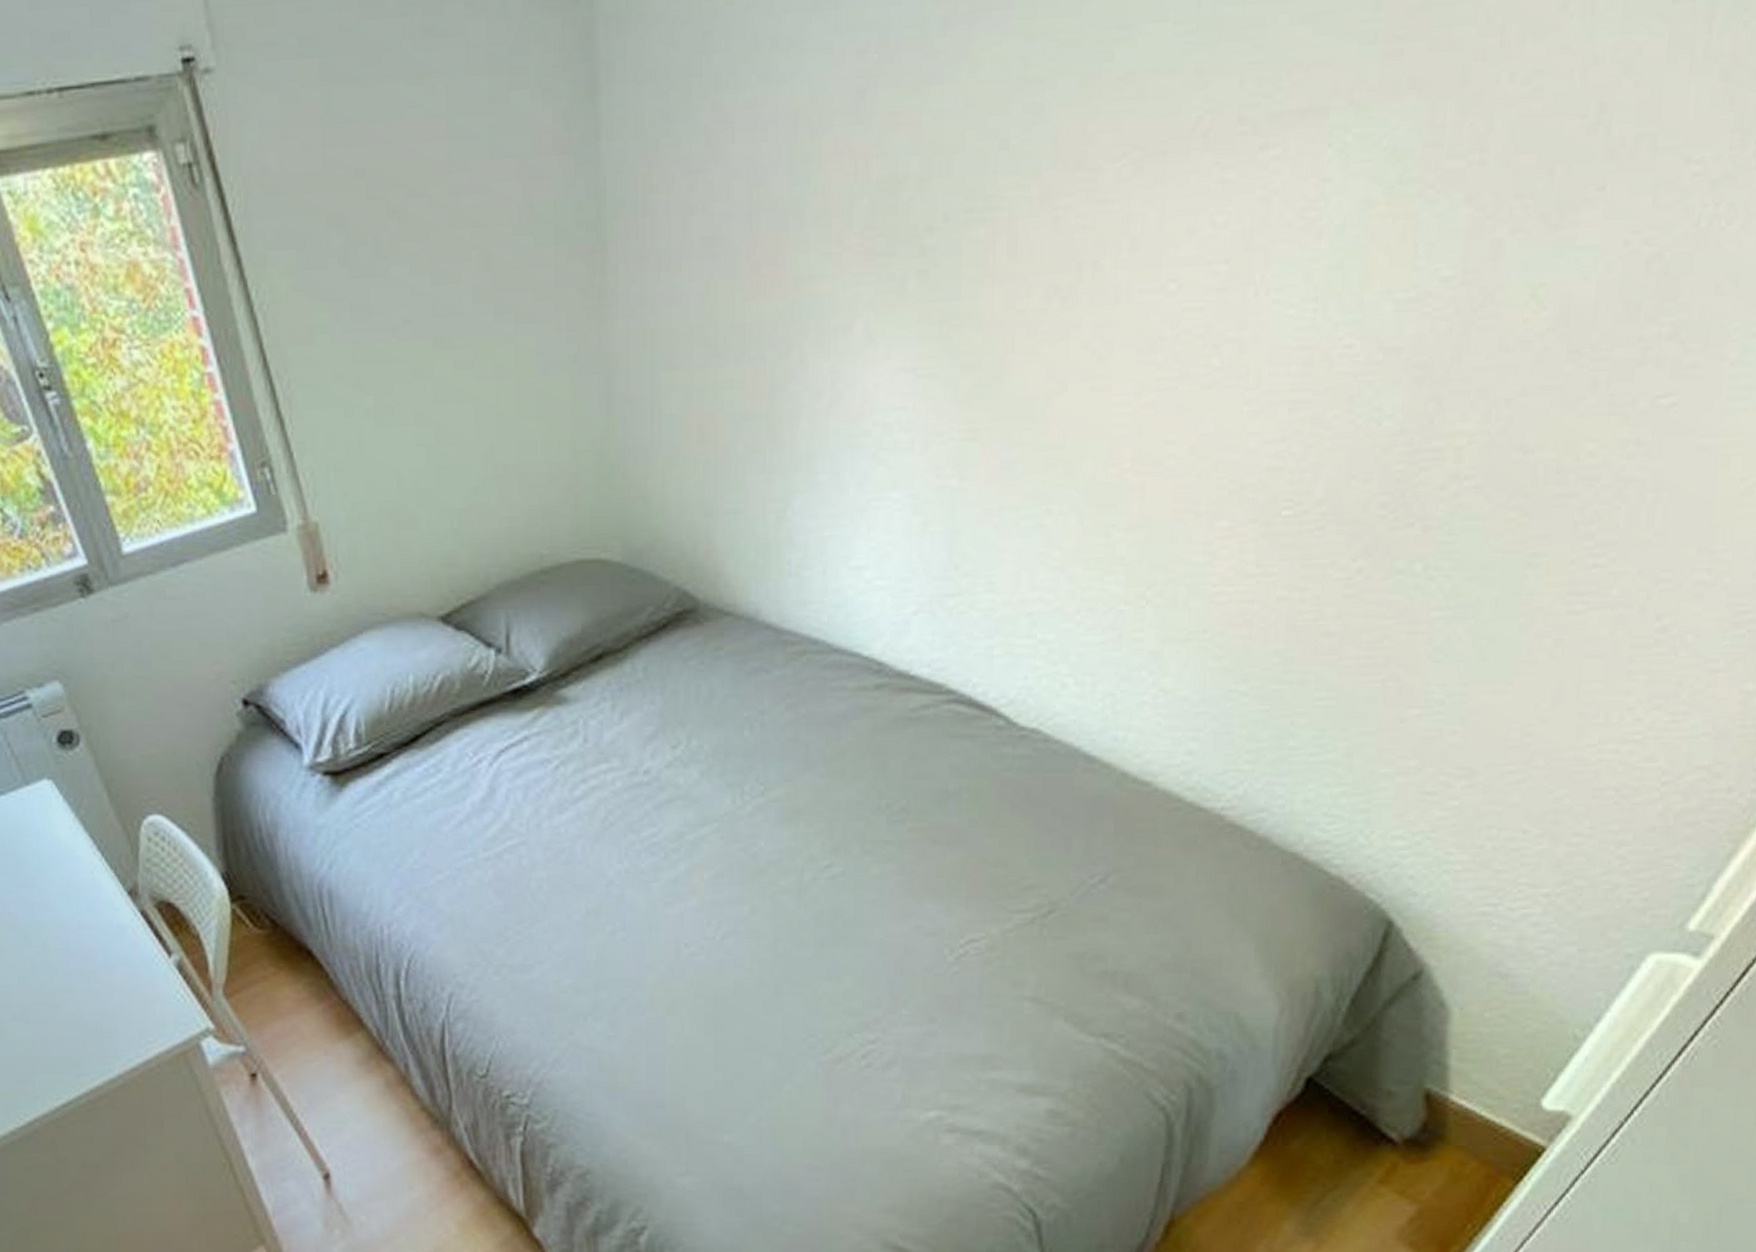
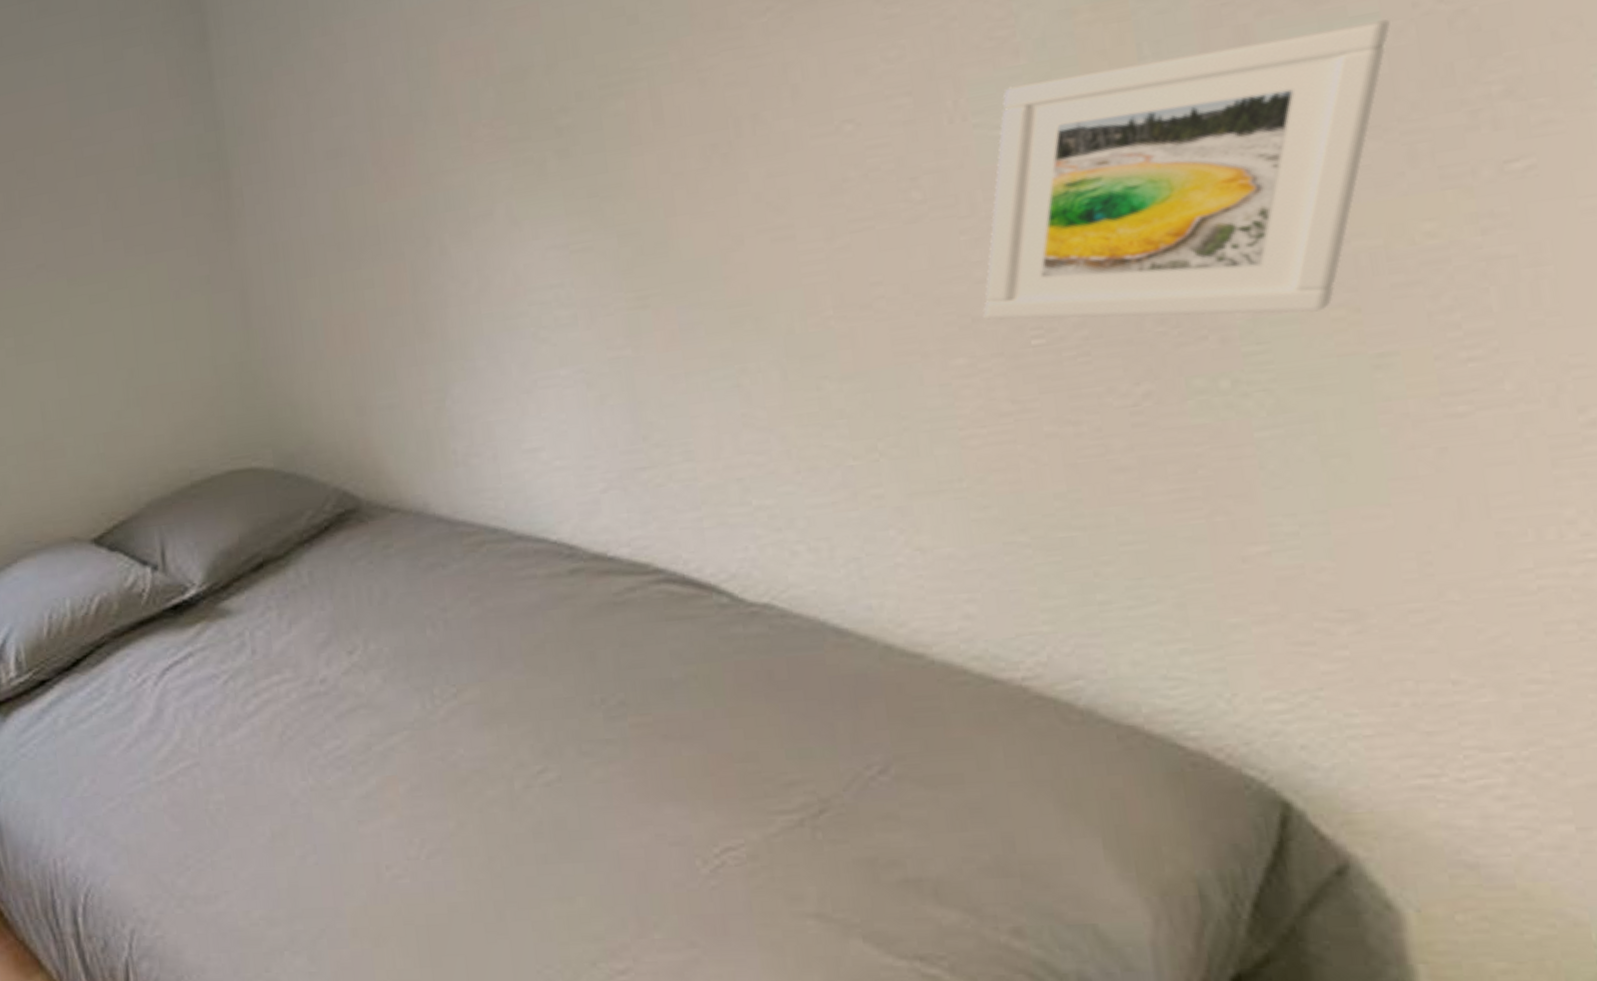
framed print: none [1249,253,1605,511] -> present [982,19,1391,320]

